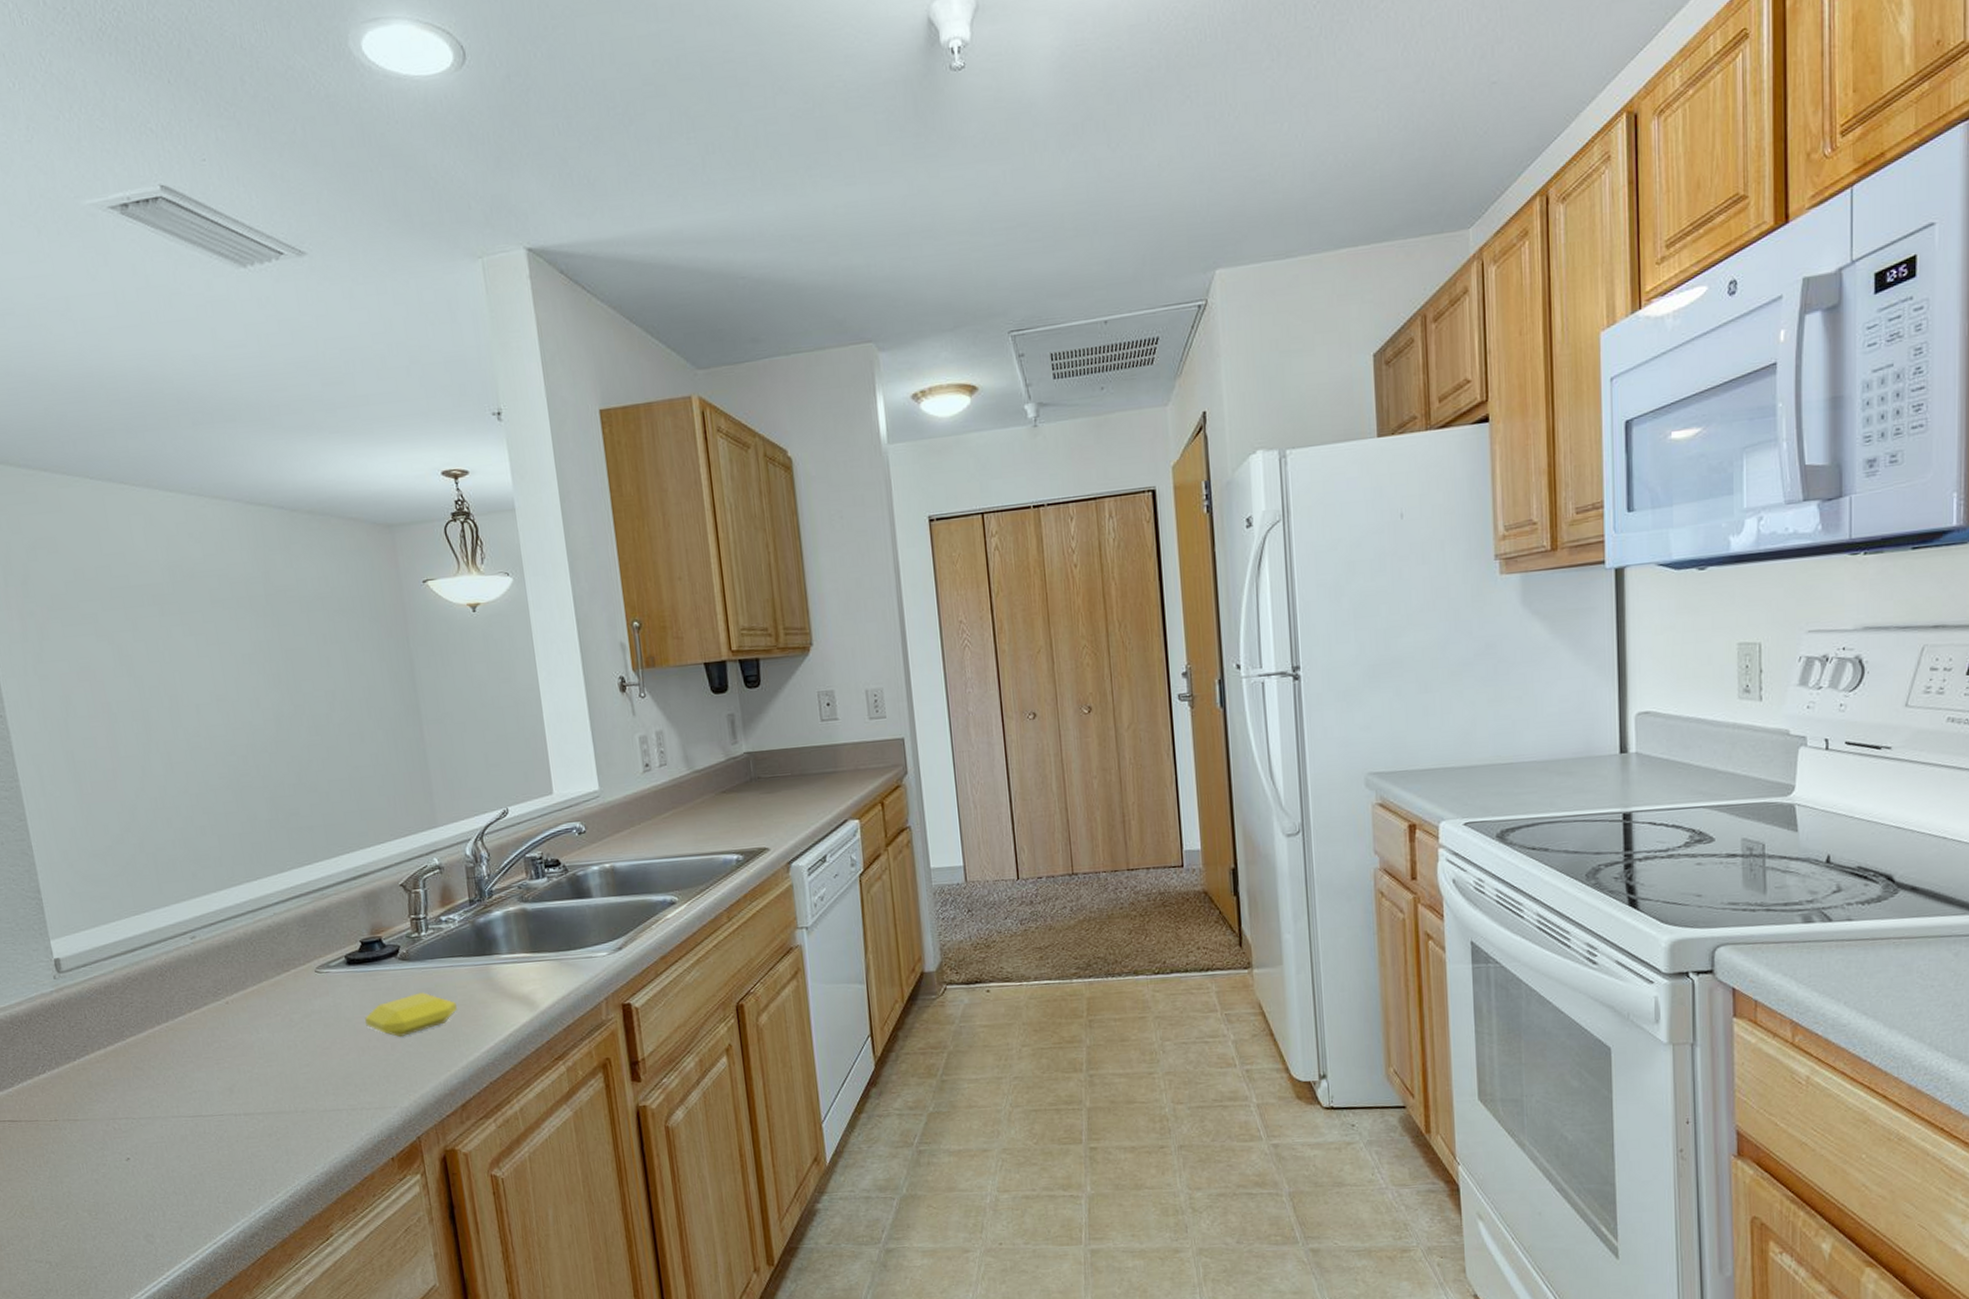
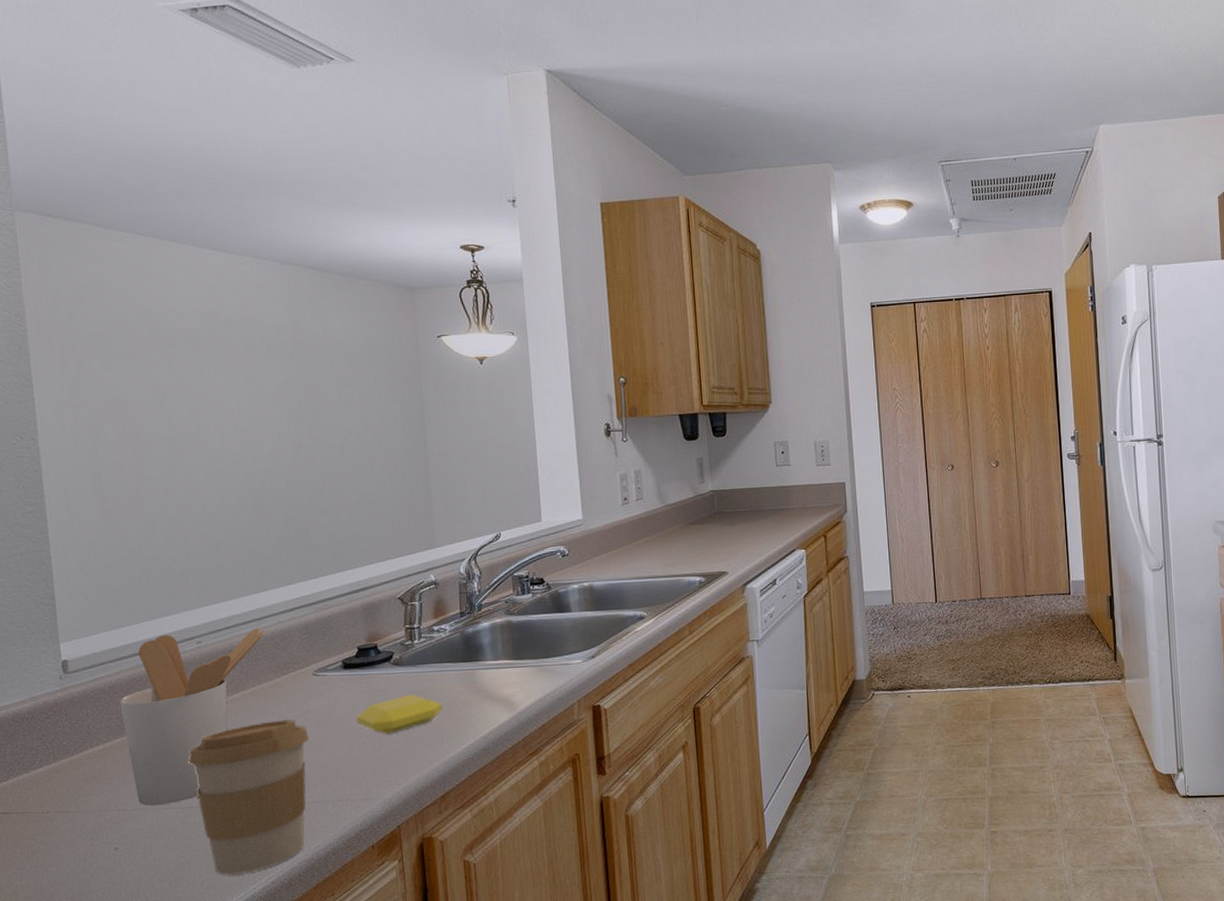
utensil holder: none [117,921,261,1114] -> present [120,628,265,806]
coffee cup: none [192,1021,321,1188] -> present [188,719,310,875]

